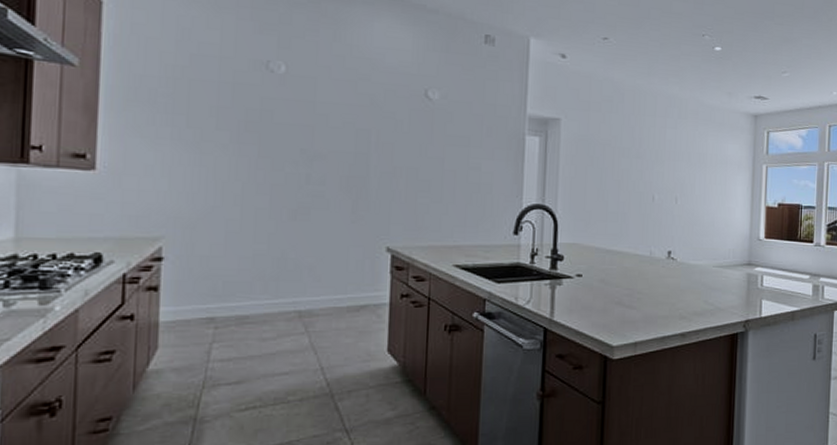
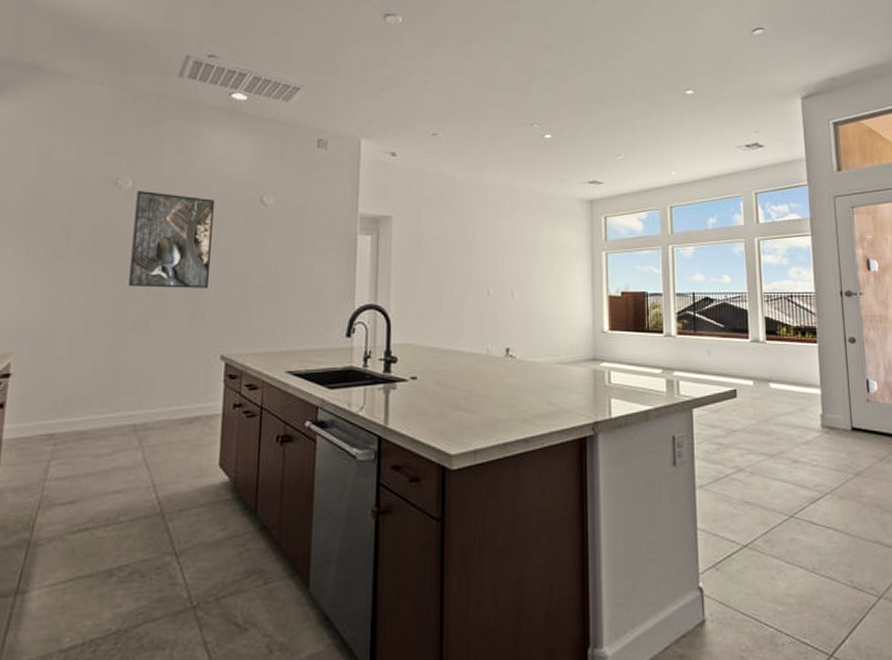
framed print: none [286,76,377,181] -> present [128,191,215,289]

